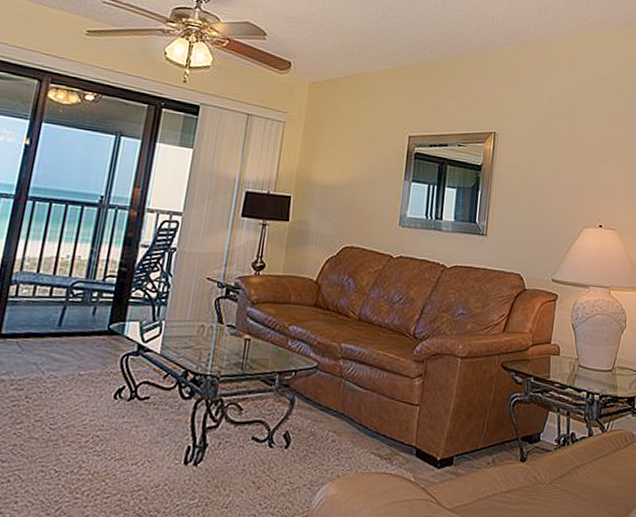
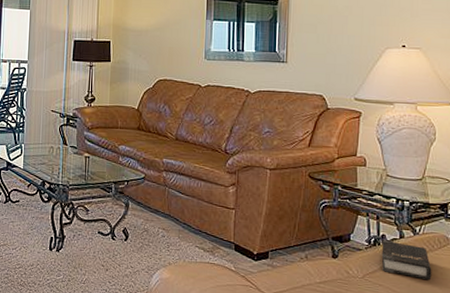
hardback book: none [570,439,618,484] -> present [381,240,432,281]

